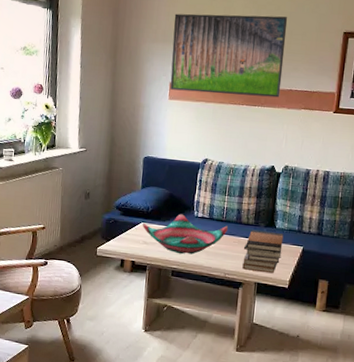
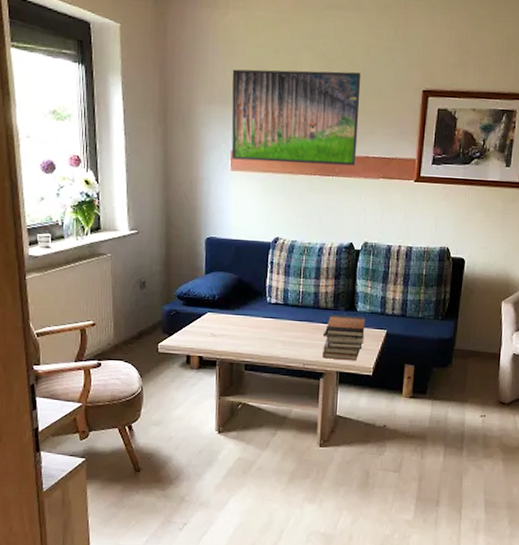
decorative bowl: present [143,214,229,255] -> none [209,301,306,346]

